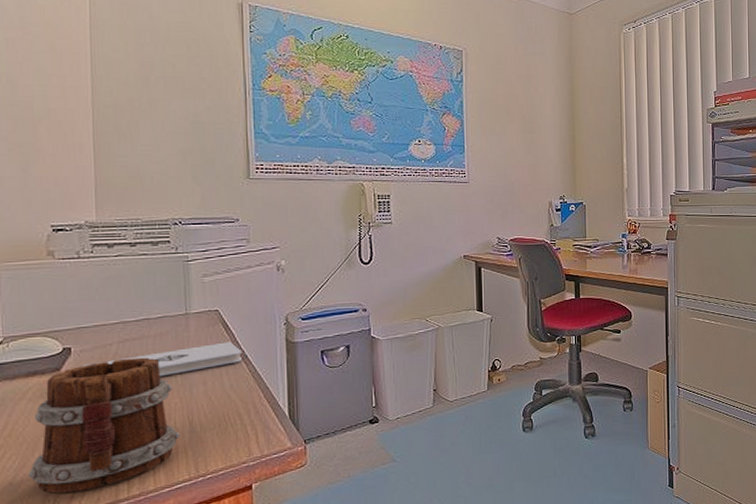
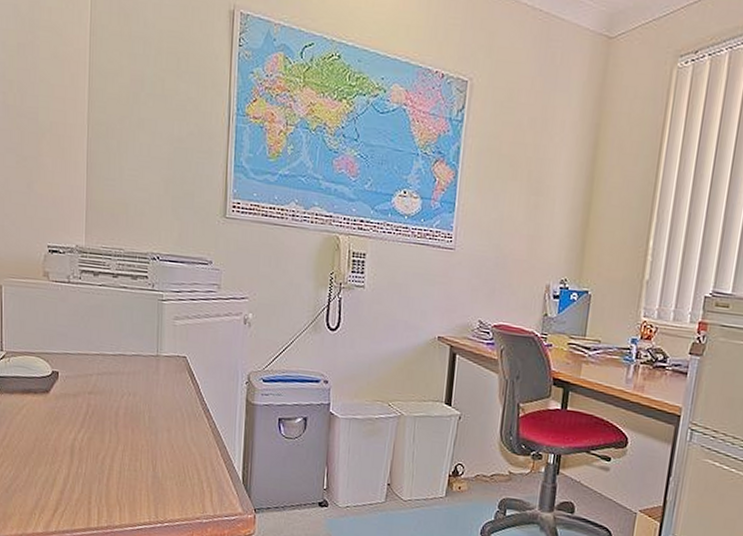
mug: present [28,357,180,494] -> none [20,390,144,513]
notepad: present [83,341,242,377] -> none [68,390,204,416]

